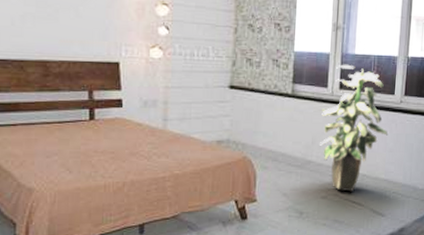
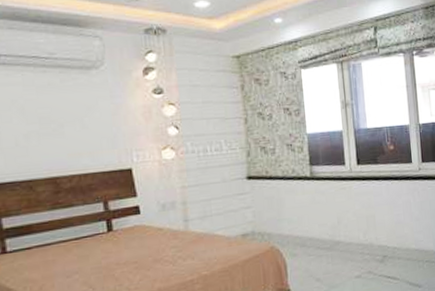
indoor plant: present [320,64,388,192] -> none [343,139,412,268]

